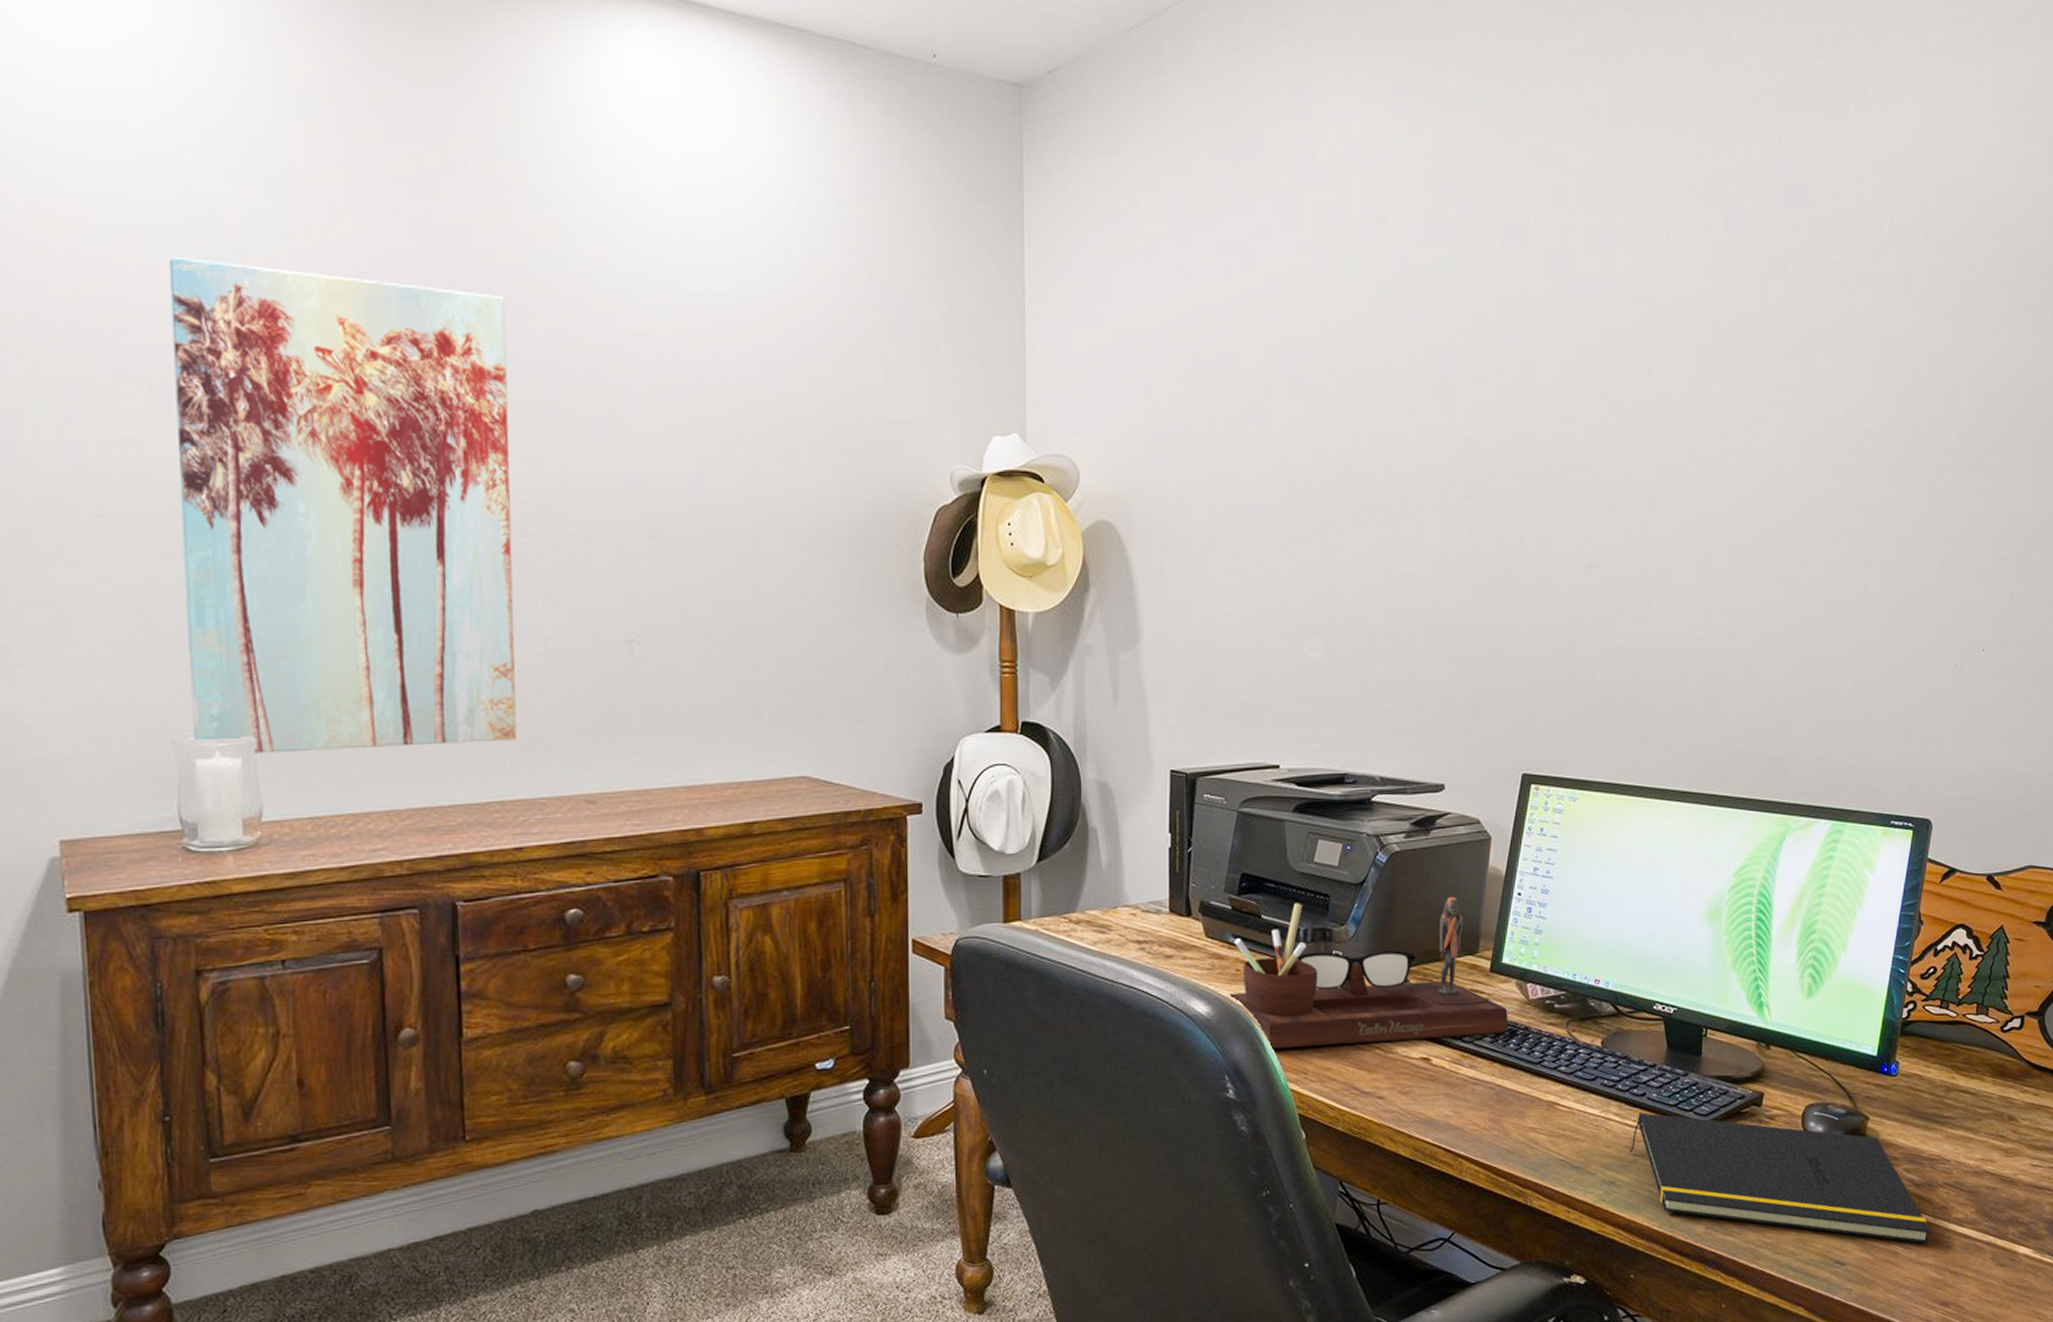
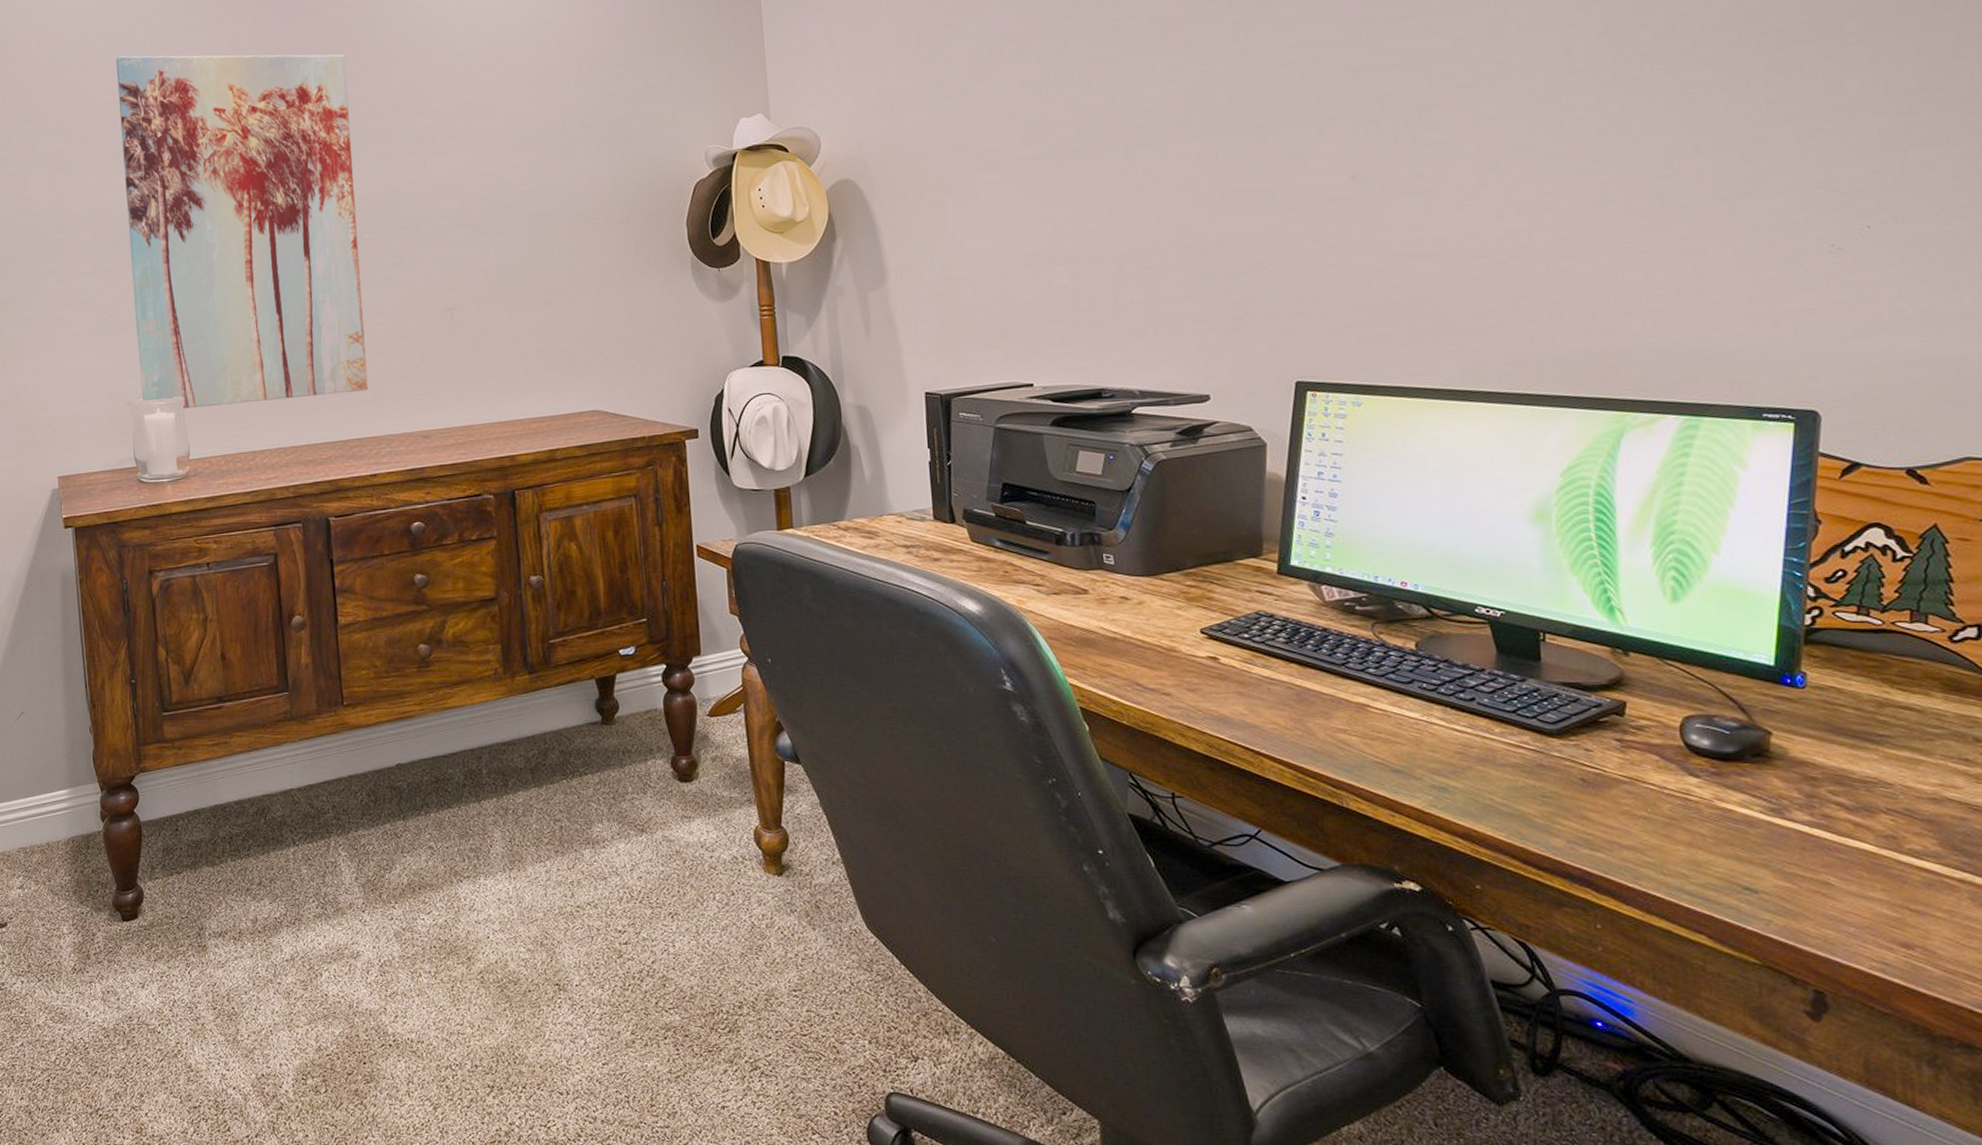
desk organizer: present [1227,896,1508,1049] -> none [997,501,1303,645]
notepad: present [1629,1112,1932,1244] -> none [1460,718,1877,876]

